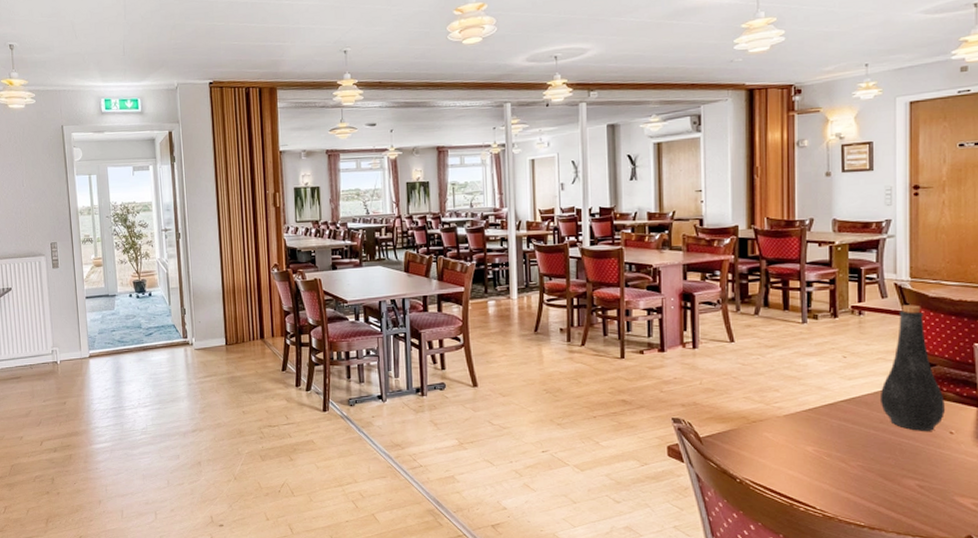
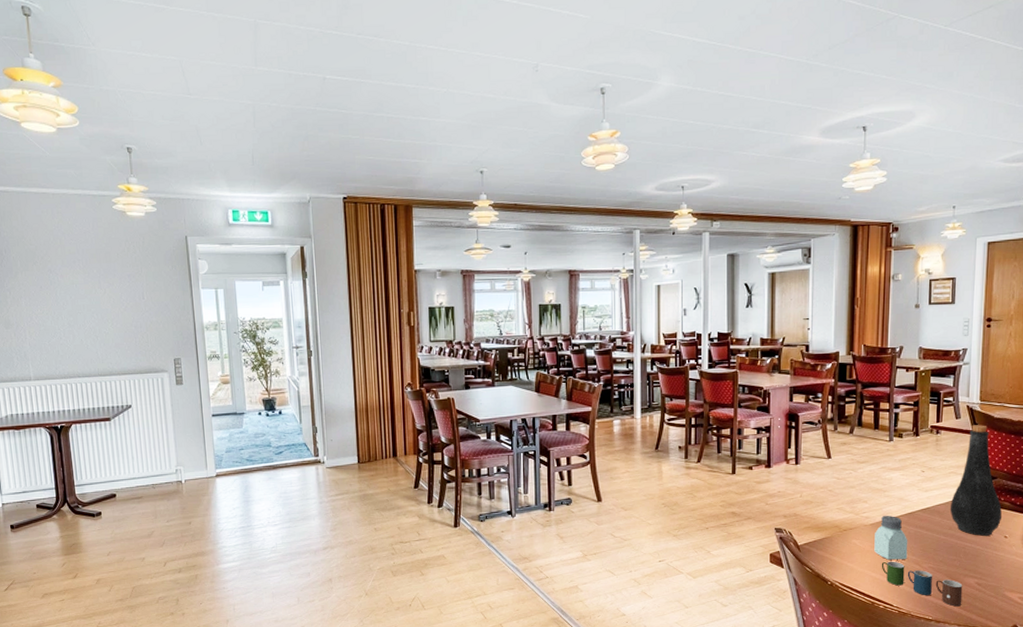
saltshaker: none [790,406,831,456] -> present [874,516,908,560]
cup: none [799,457,901,512] -> present [881,561,963,607]

